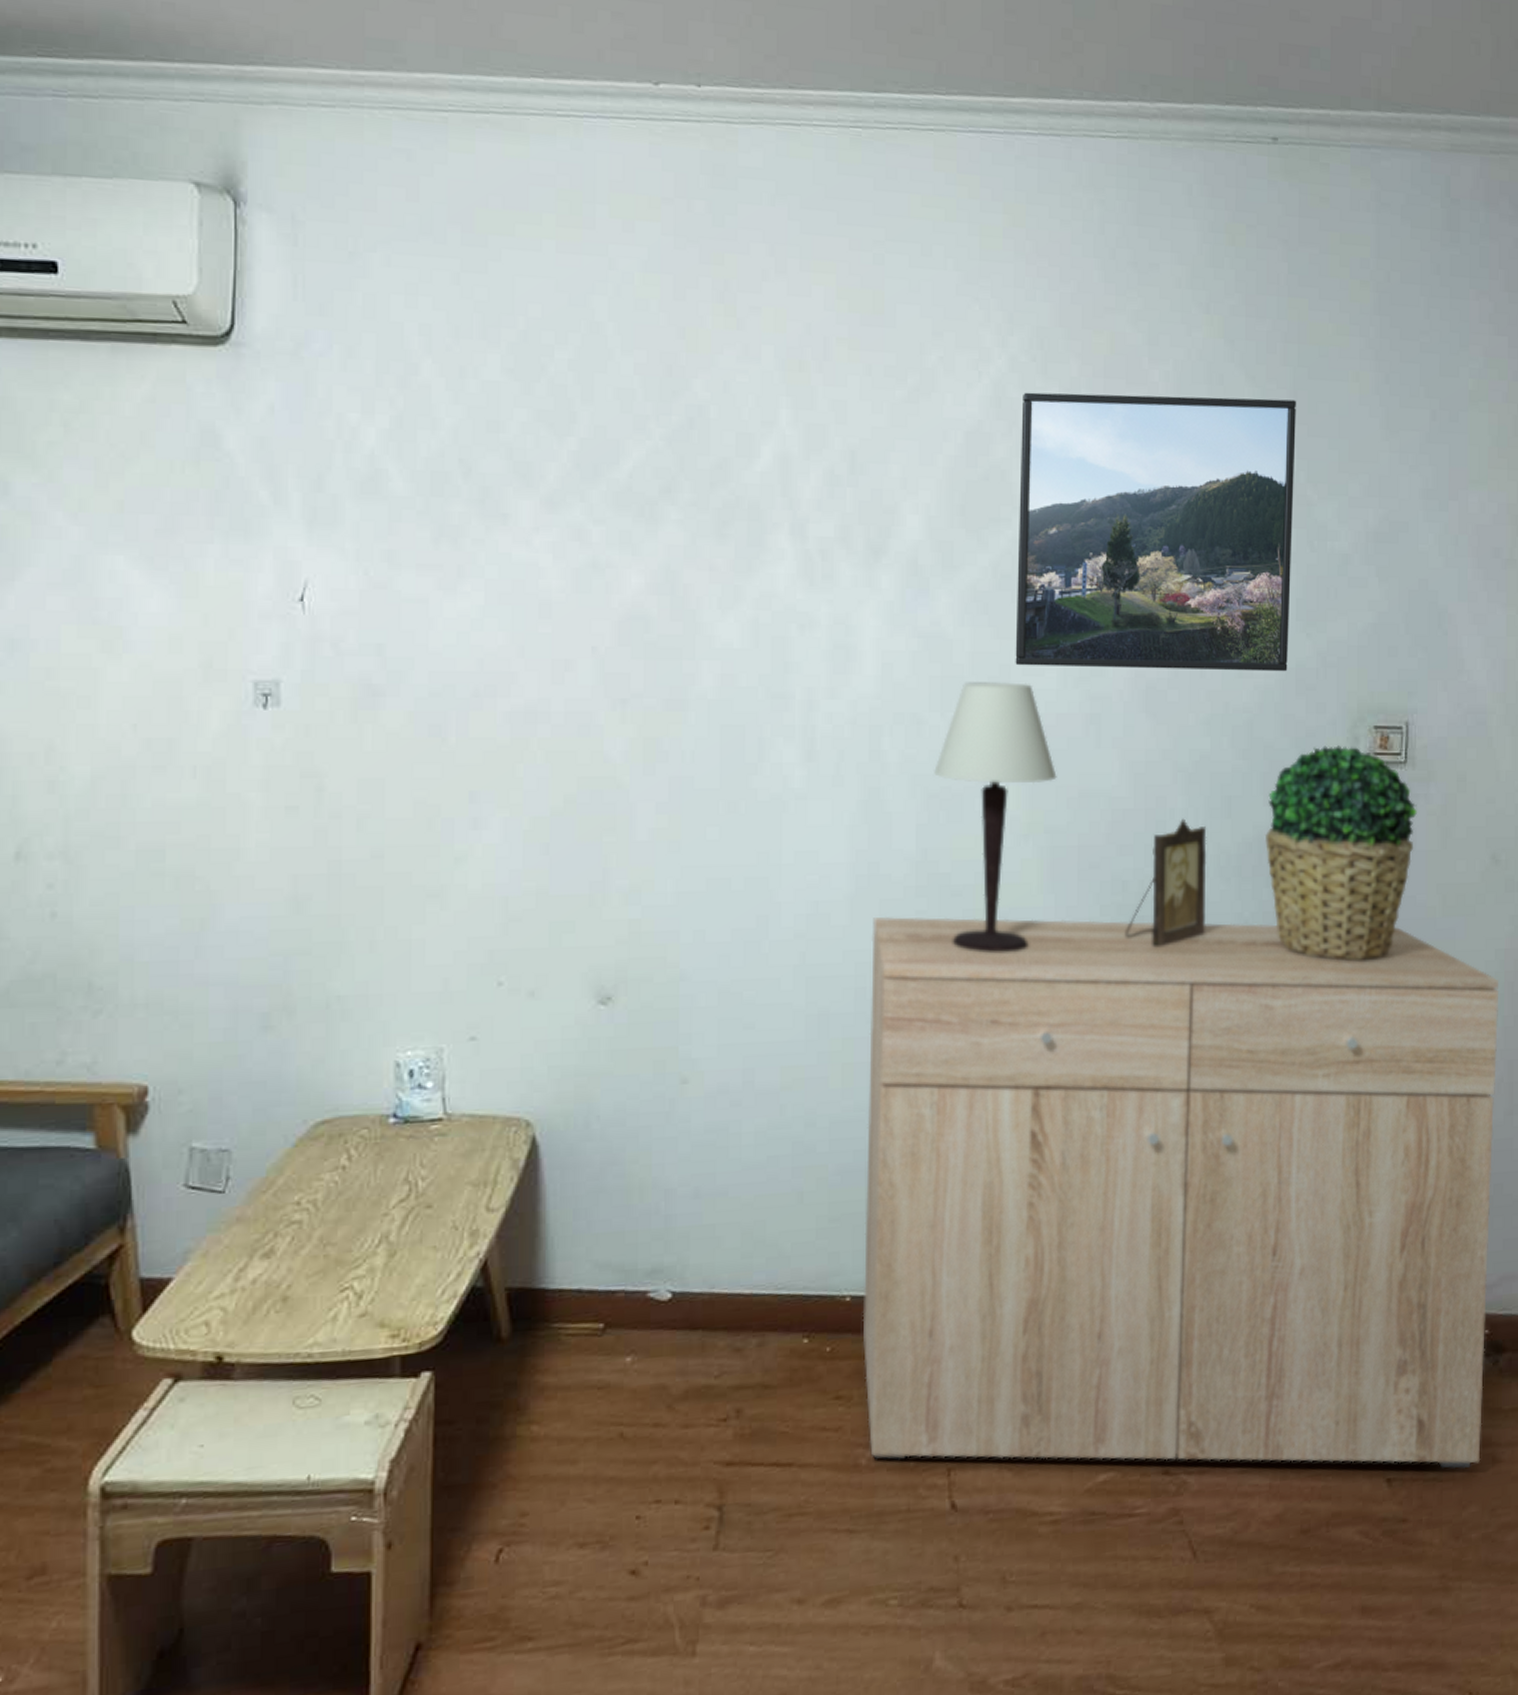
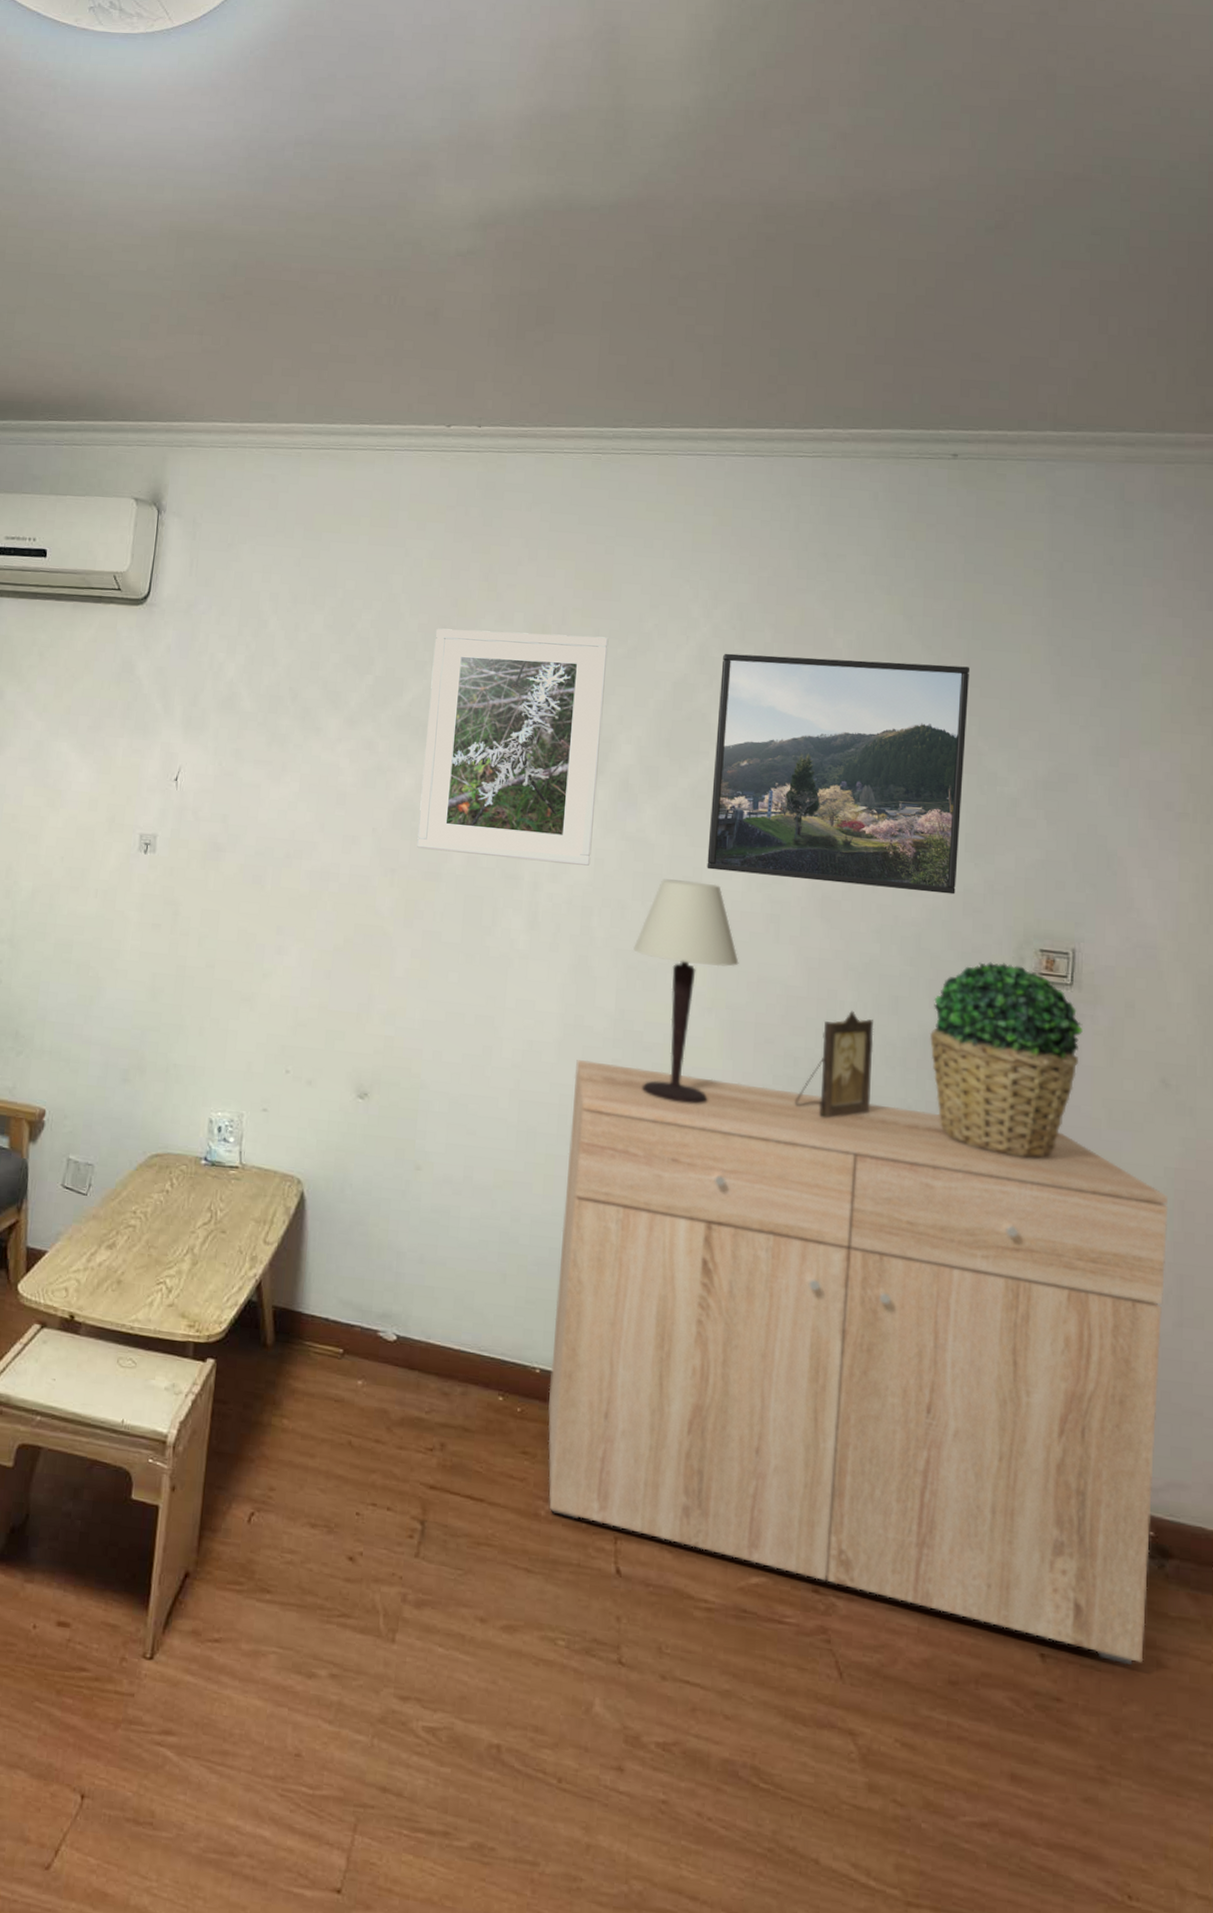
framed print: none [653,369,884,673] -> present [417,628,609,866]

